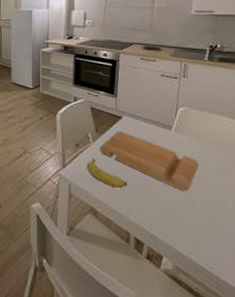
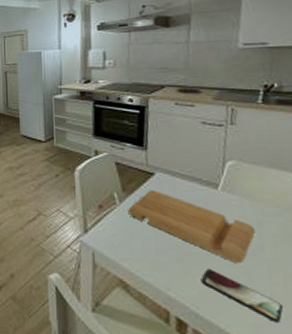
banana: present [87,159,128,188] -> none [114,222,165,258]
smartphone: none [155,197,217,239] -> present [200,269,283,323]

